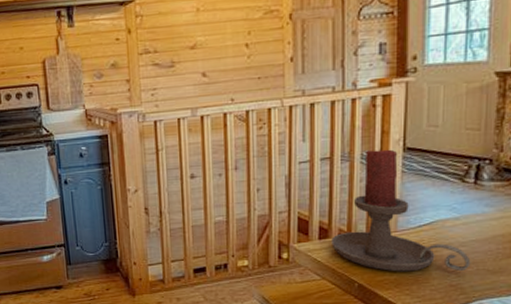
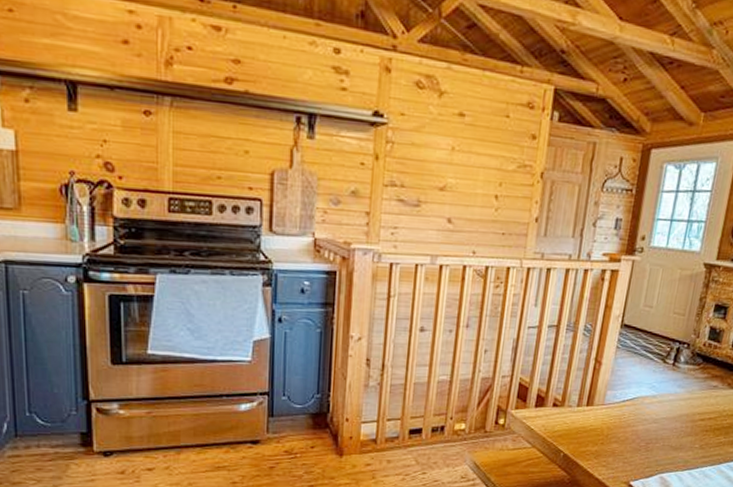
candle holder: present [331,148,471,272] -> none [545,322,660,446]

